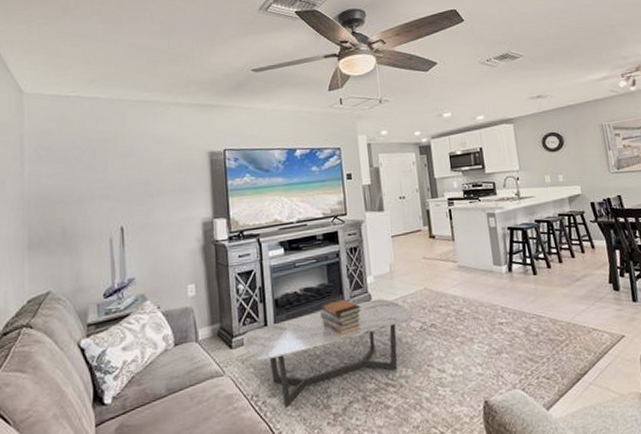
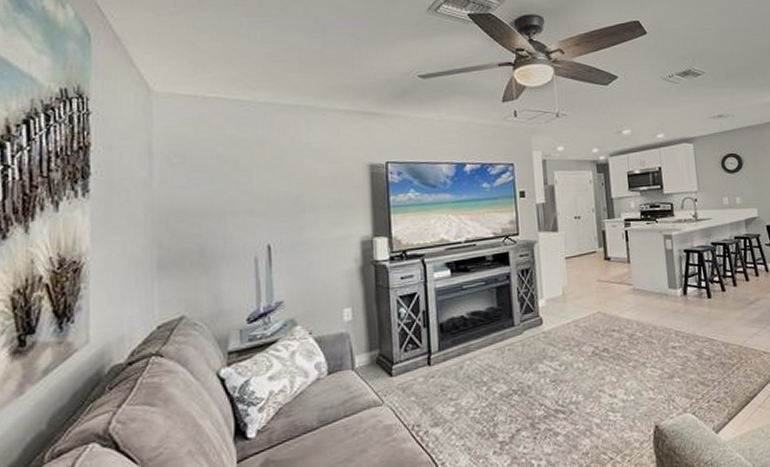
coffee table: present [243,298,415,408] -> none [405,322,587,437]
book stack: present [320,298,361,336] -> none [488,322,532,362]

